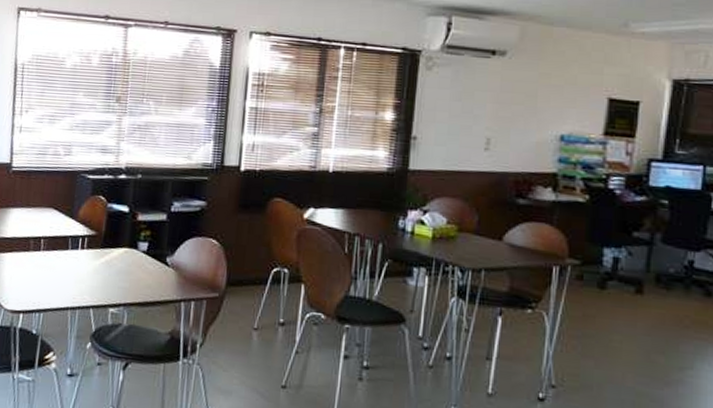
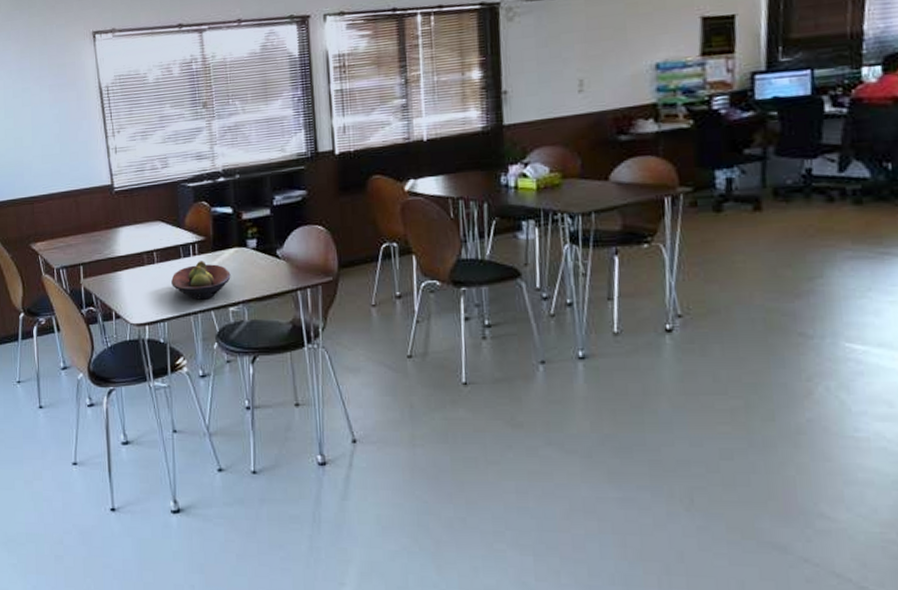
fruit bowl: none [54,255,117,296] -> present [171,261,231,300]

